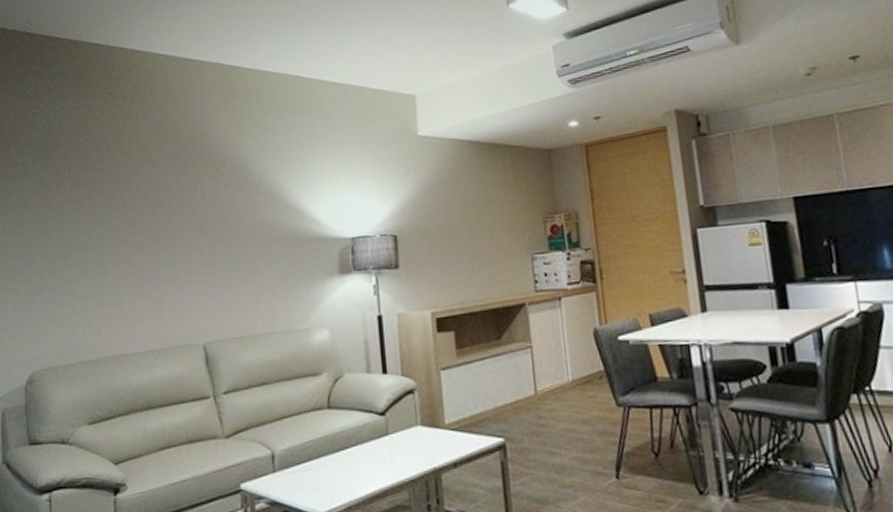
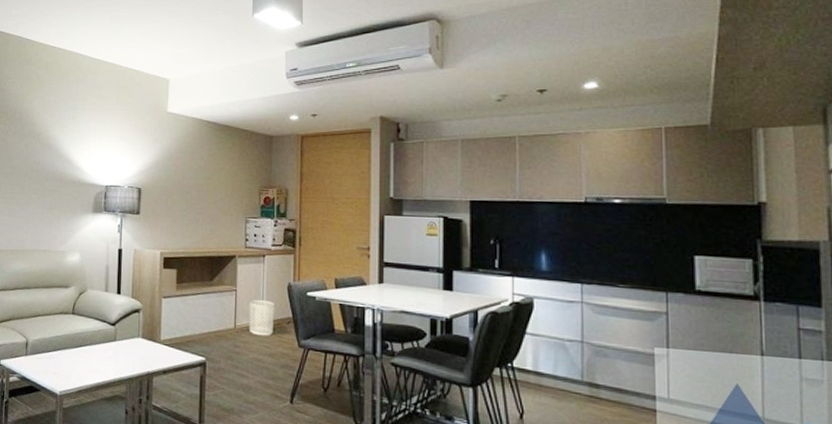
waste bin: none [549,354,584,400] -> present [249,300,275,336]

